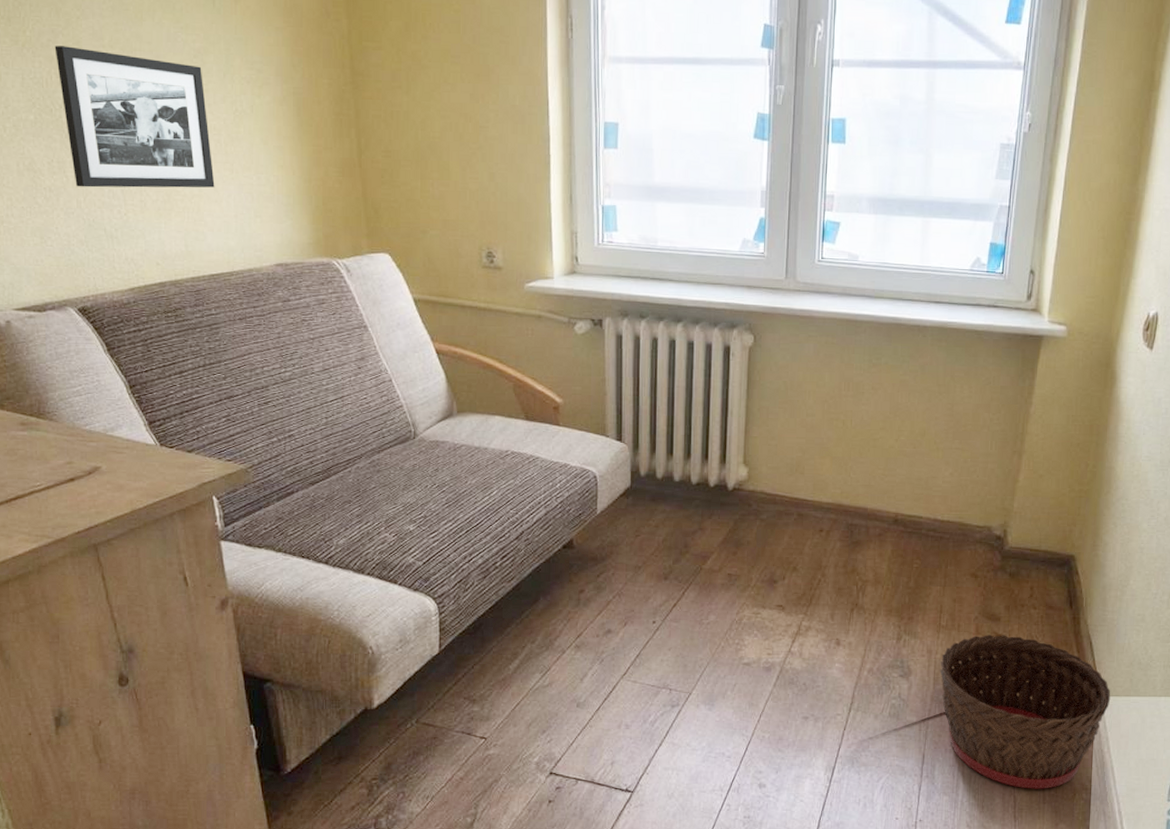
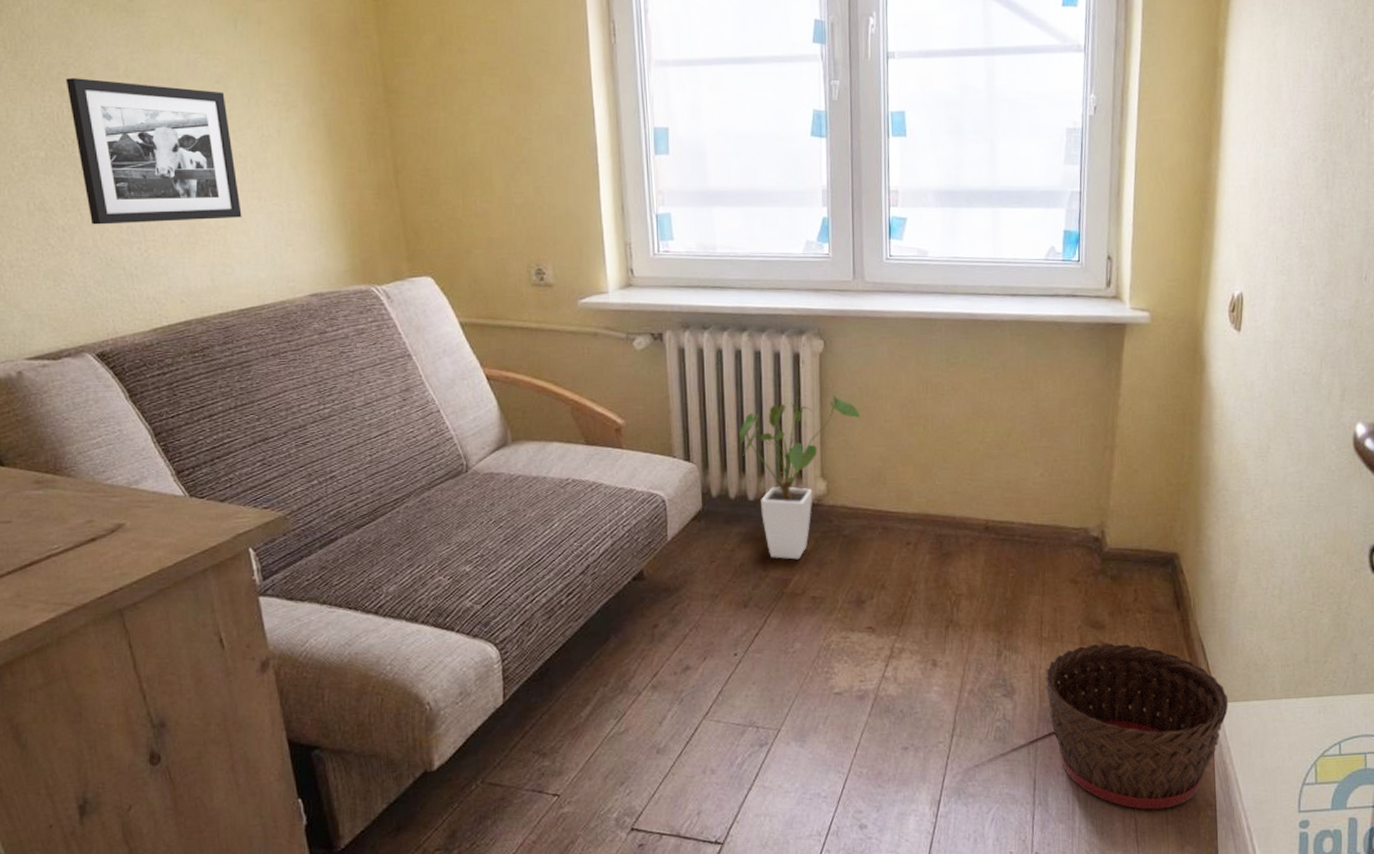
house plant: none [669,387,784,539] -> present [740,395,861,560]

